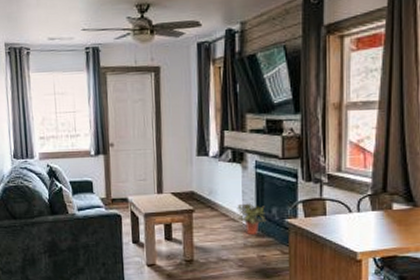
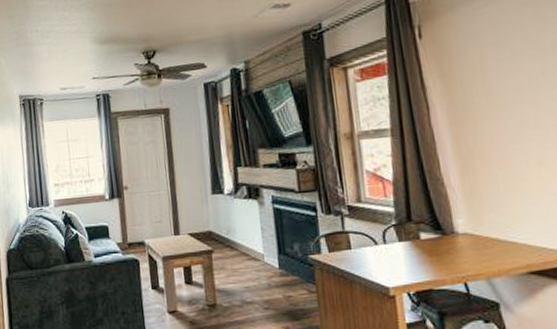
potted plant: present [237,203,267,236] -> none [257,240,289,275]

